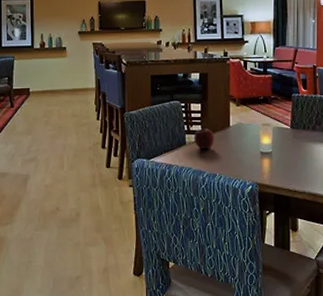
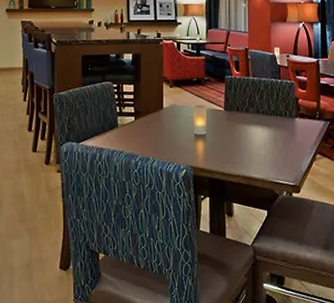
fruit: present [194,128,214,150] -> none [126,110,148,132]

